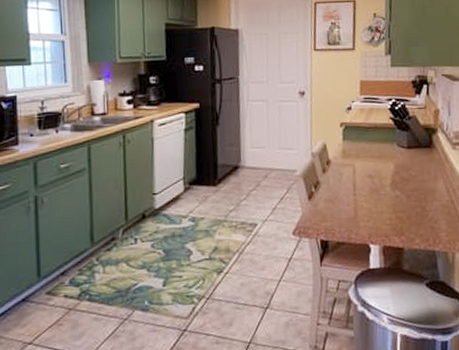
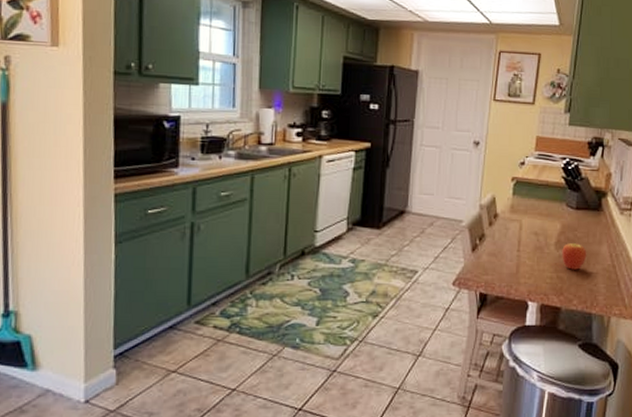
fruit: none [398,181,424,209] -> present [562,242,587,270]

